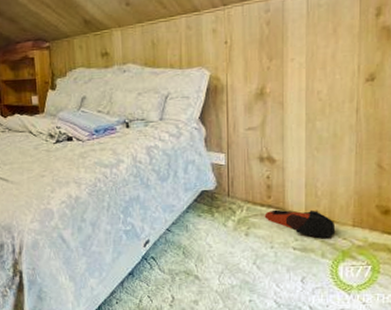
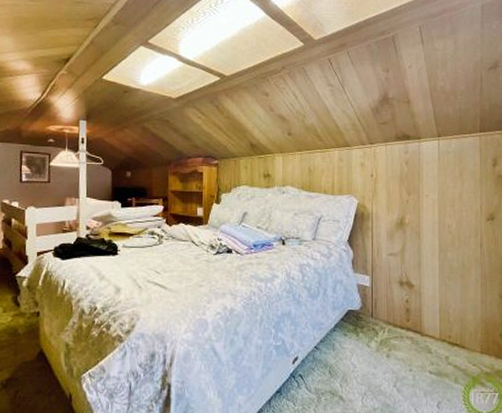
bag: present [264,209,334,238] -> none [404,333,465,363]

